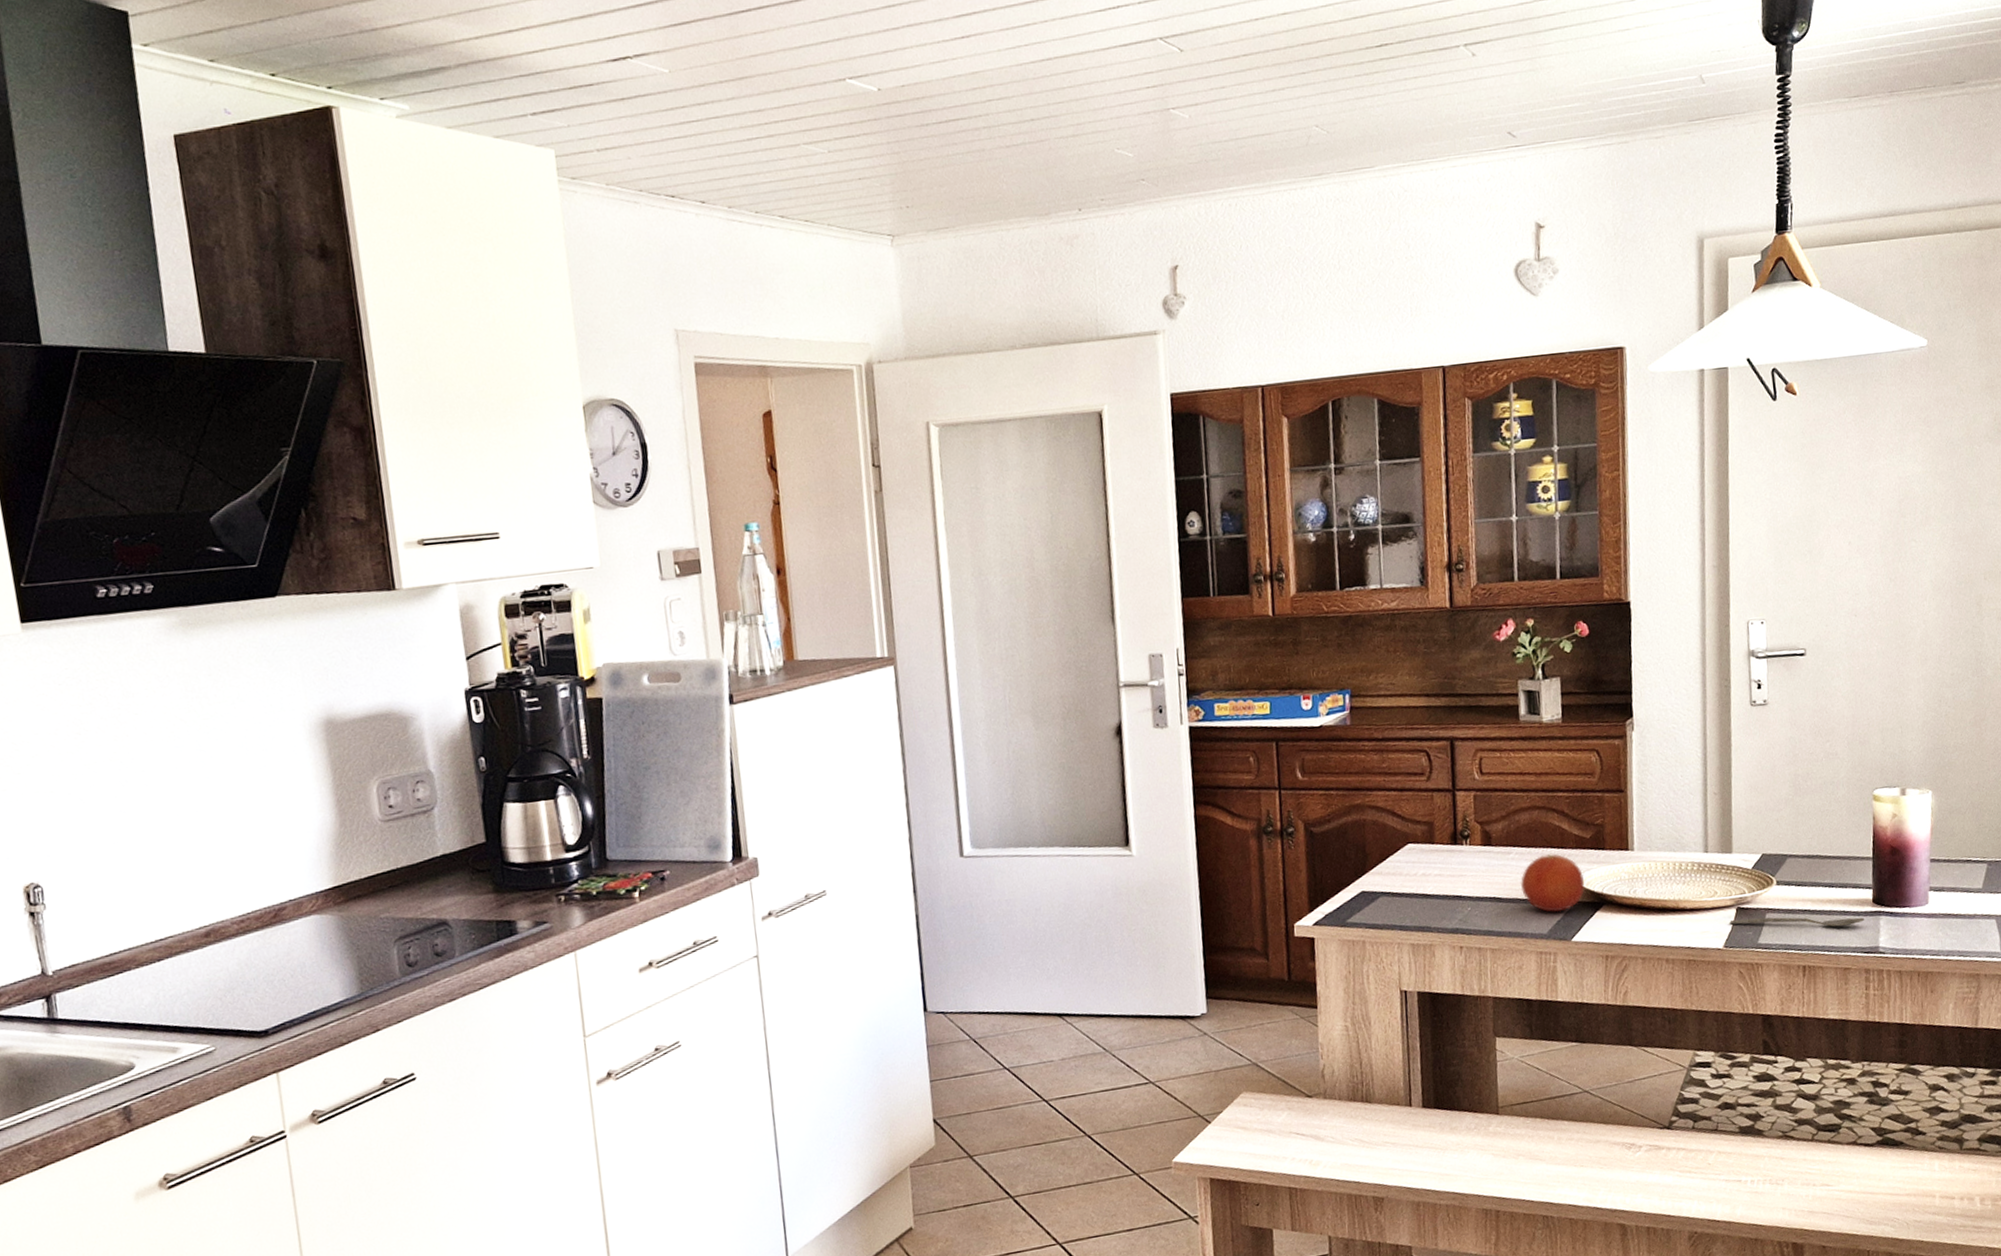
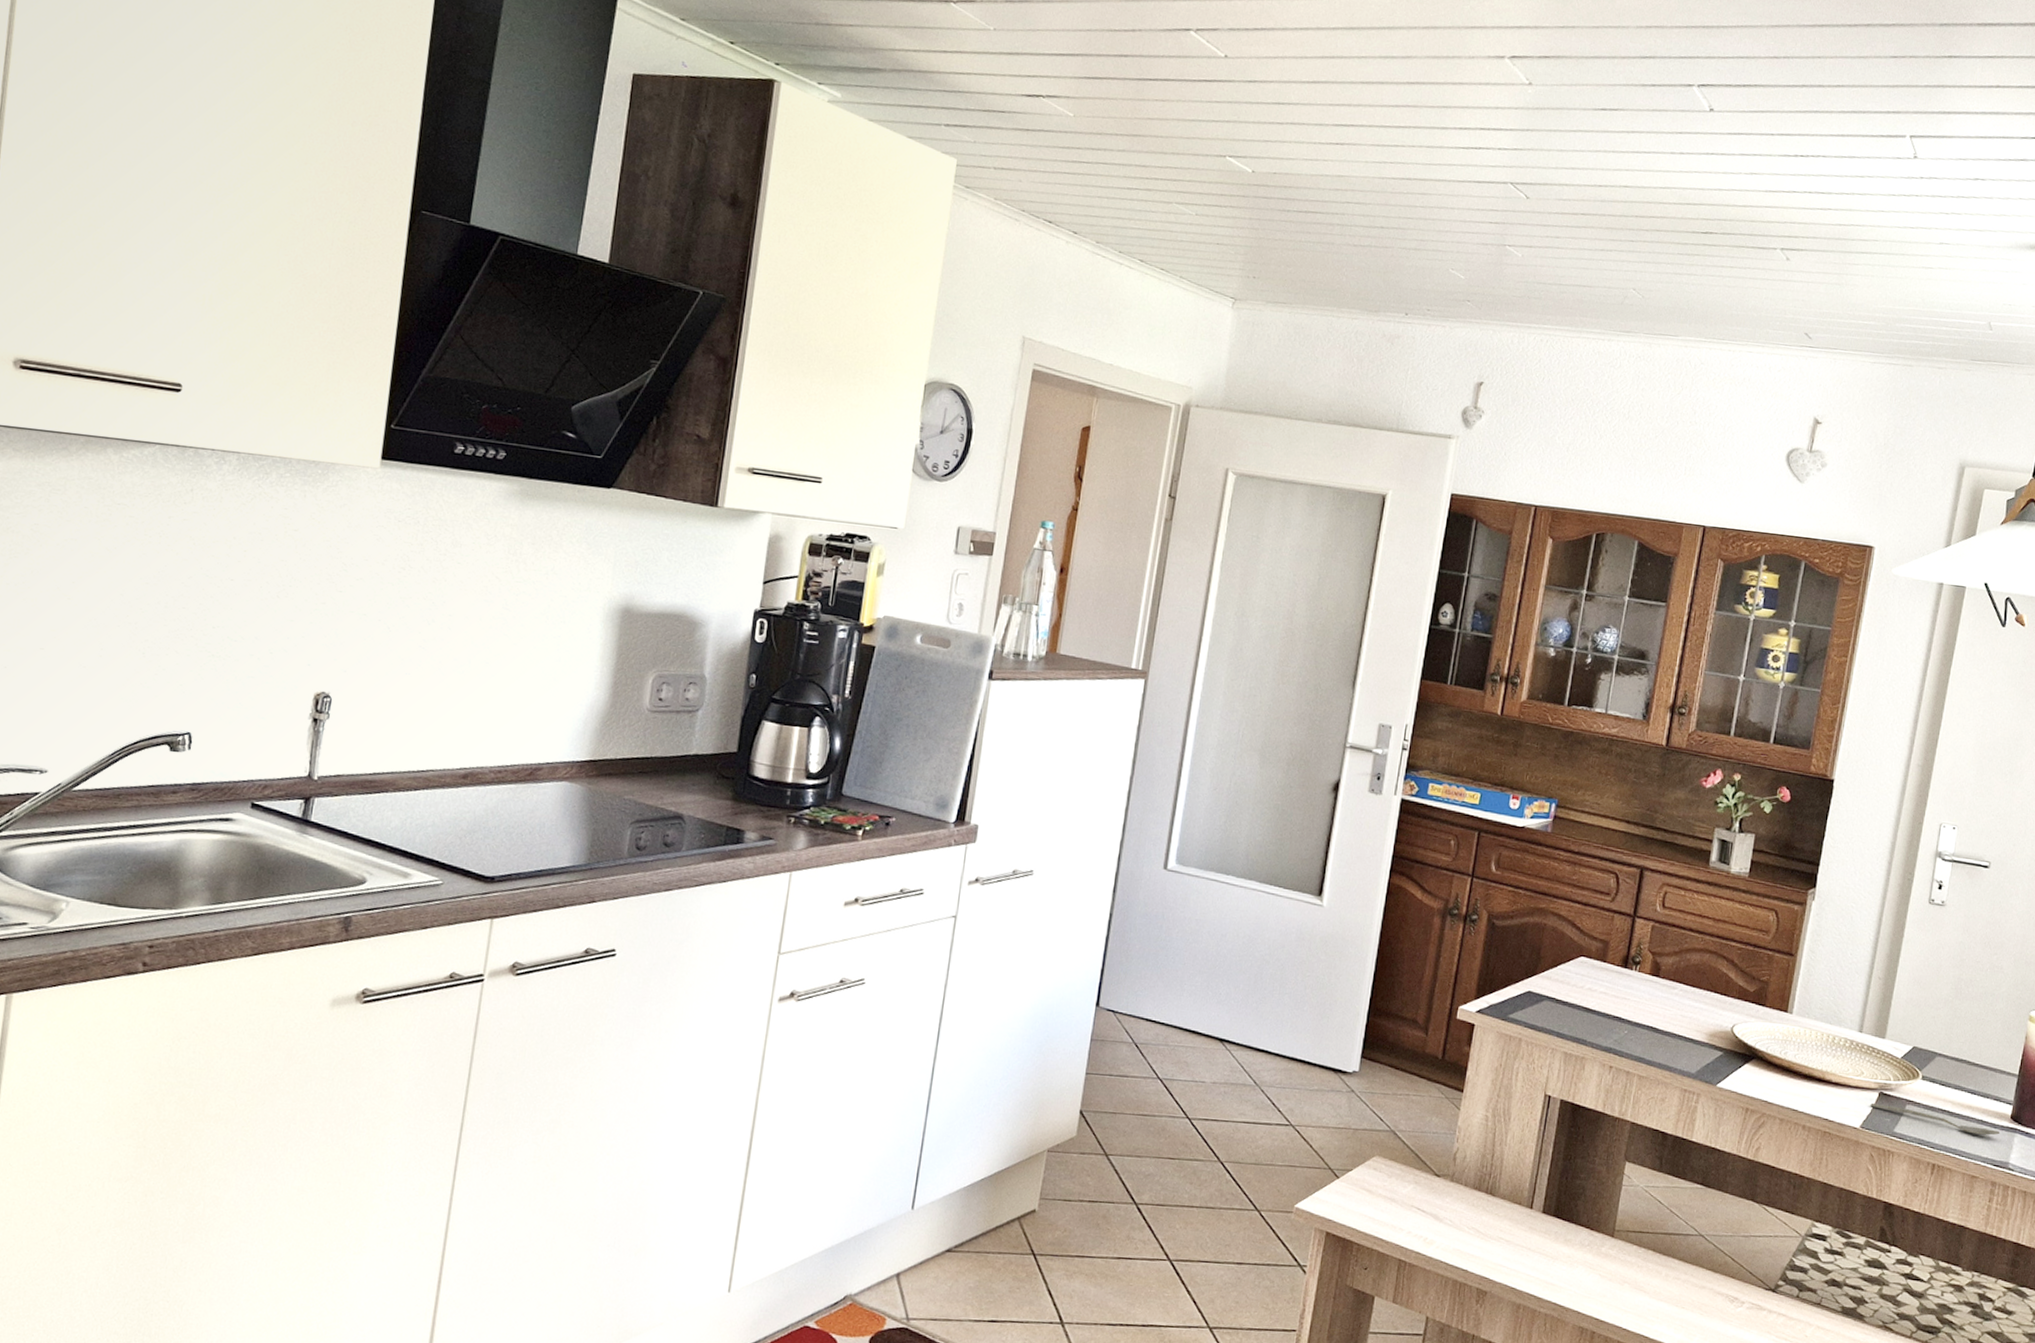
fruit: present [1520,854,1585,913] -> none [1678,998,1740,1056]

